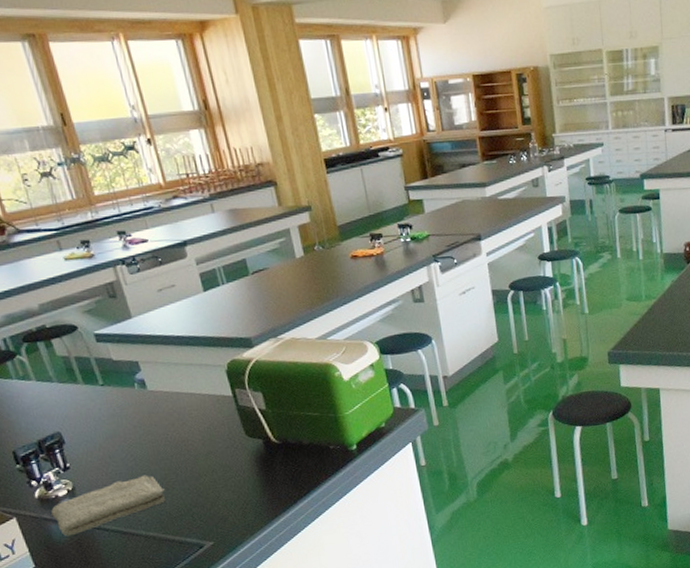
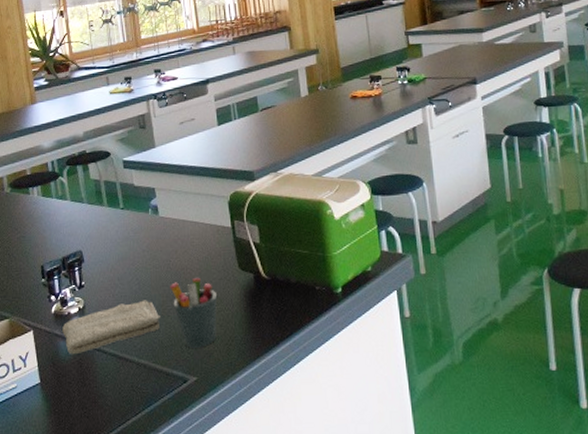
pen holder: none [171,449,230,516] -> present [170,278,217,348]

